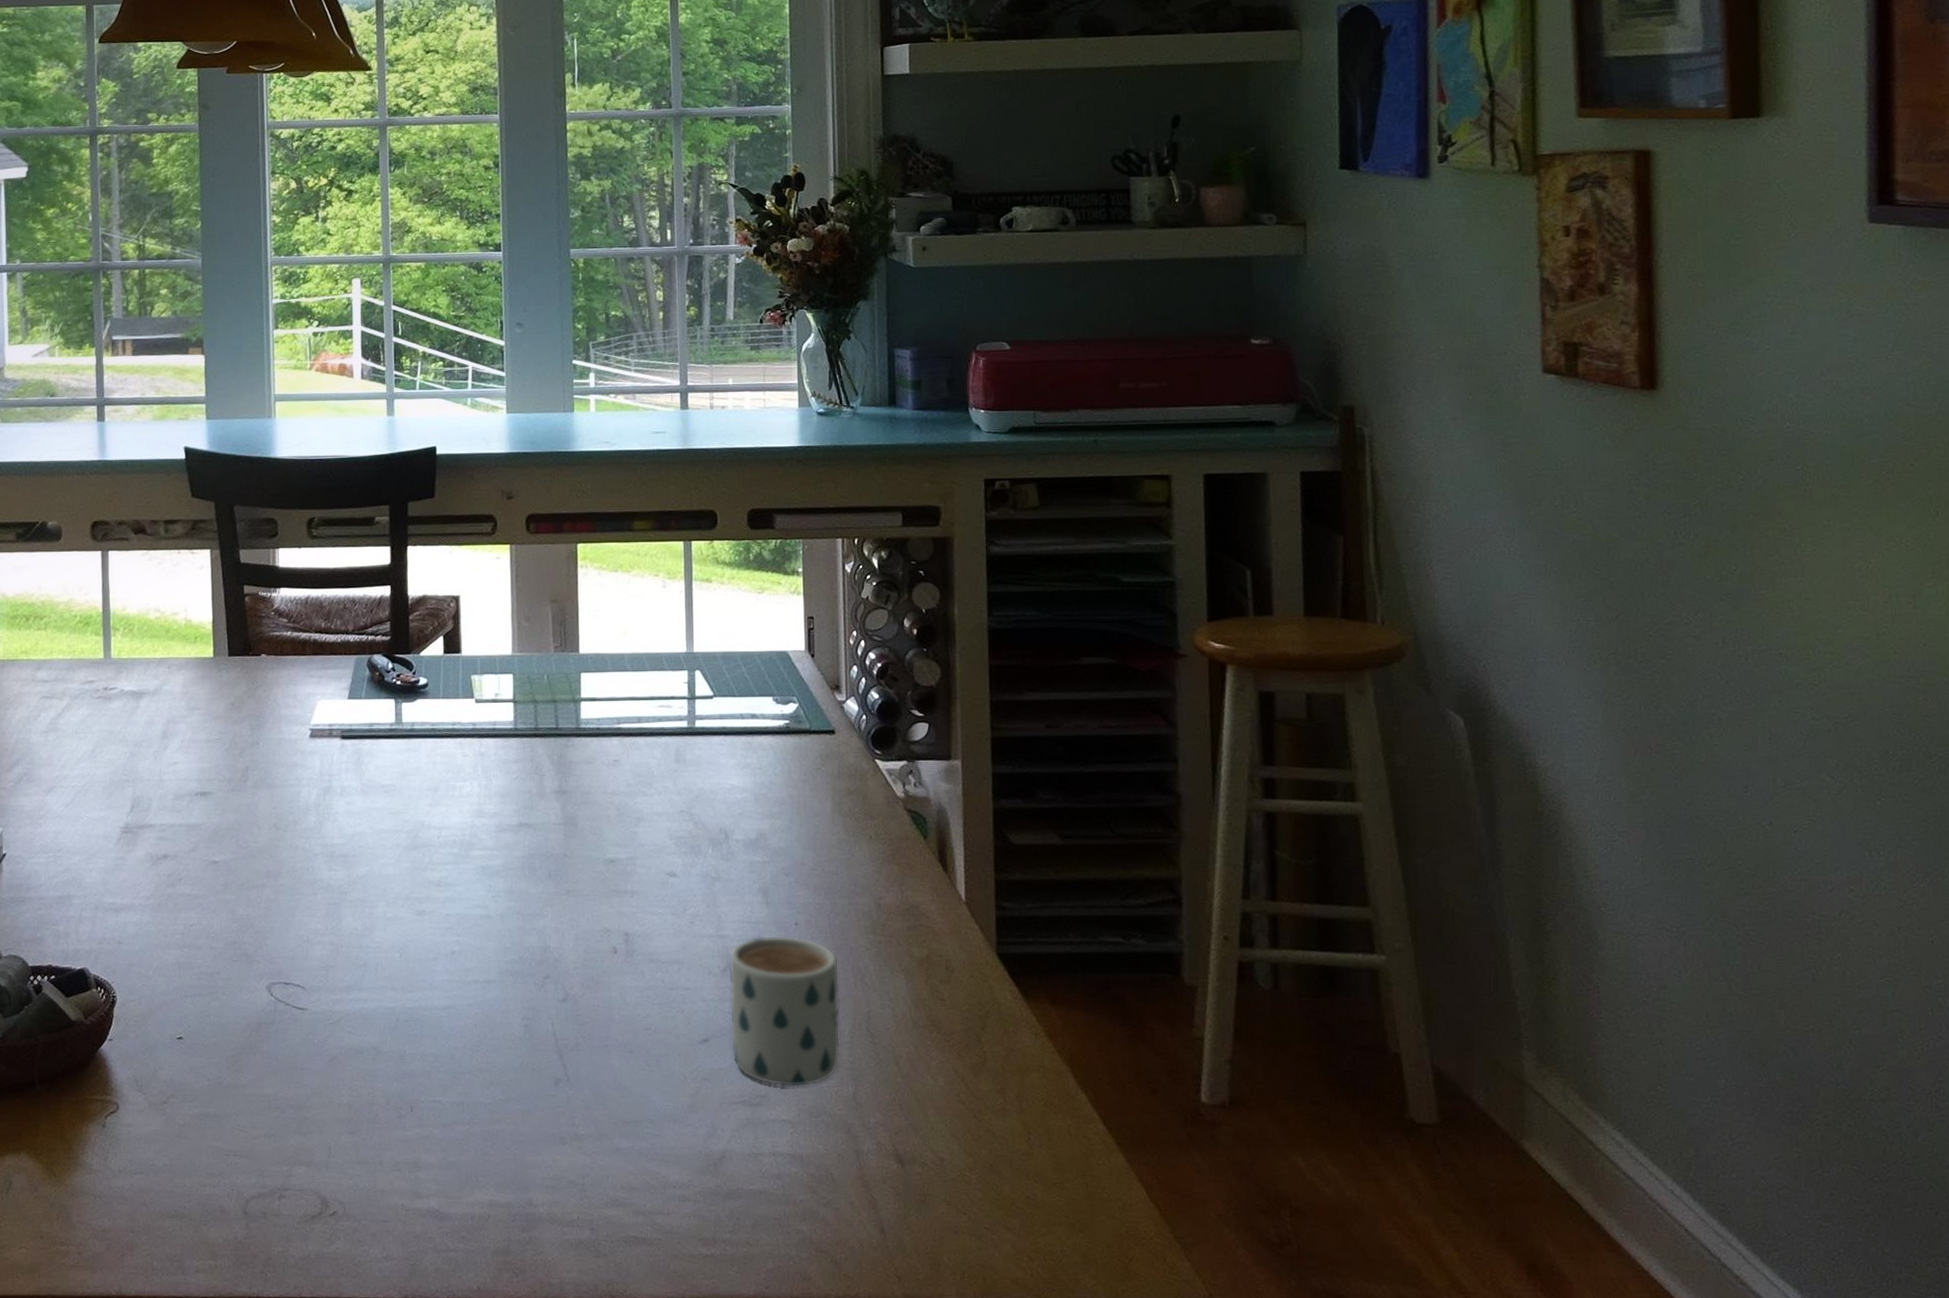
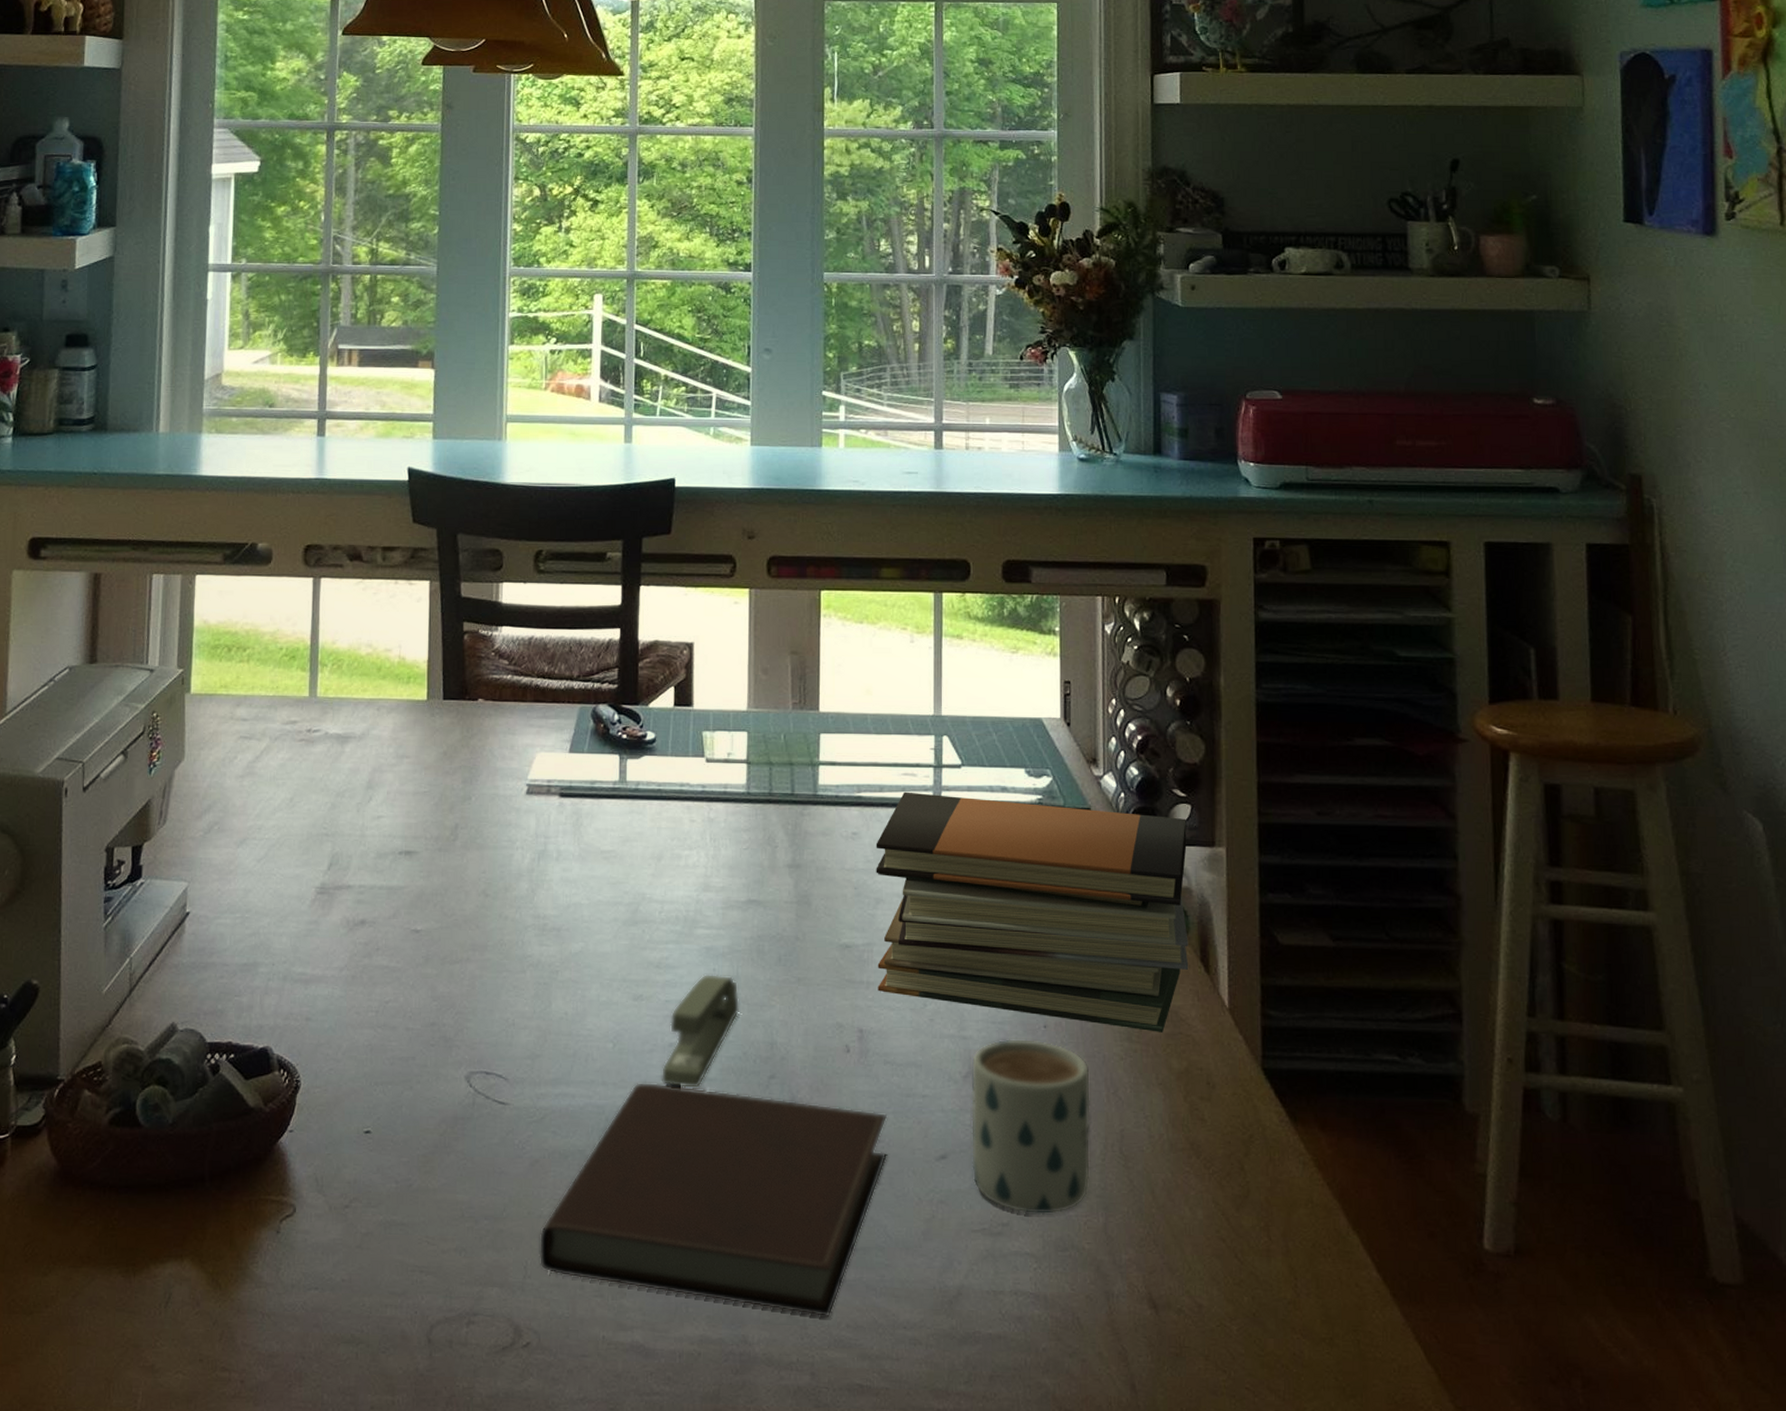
notebook: none [340,985,654,1181] -> present [539,1082,888,1318]
stapler: none [444,889,515,989] -> present [661,973,740,1088]
book stack: none [635,722,928,925] -> present [876,791,1189,1032]

